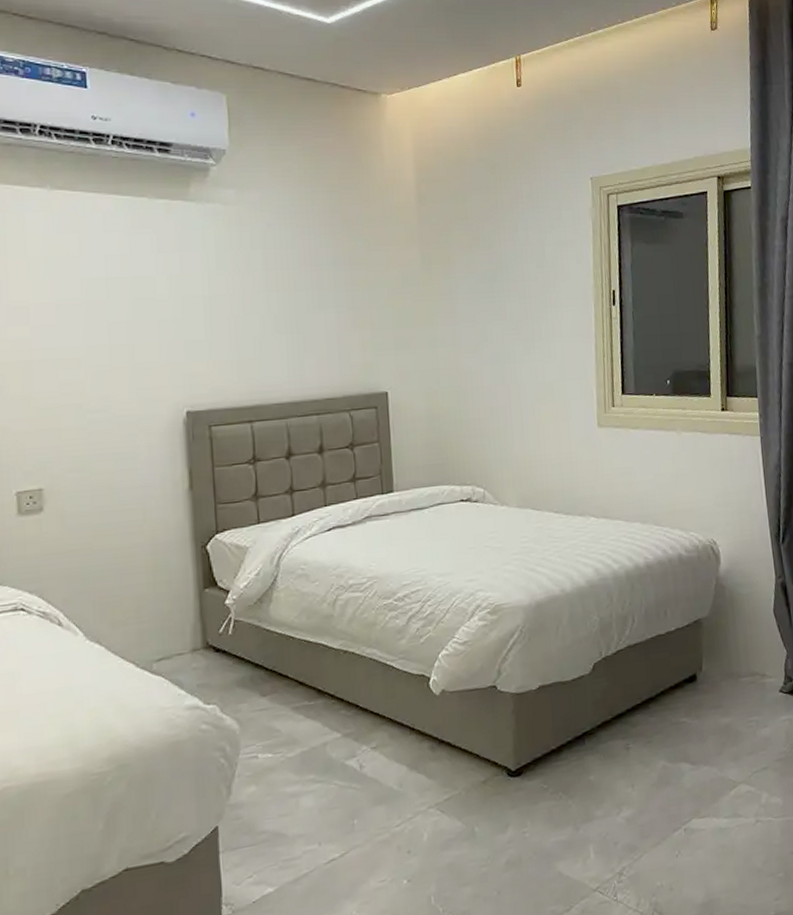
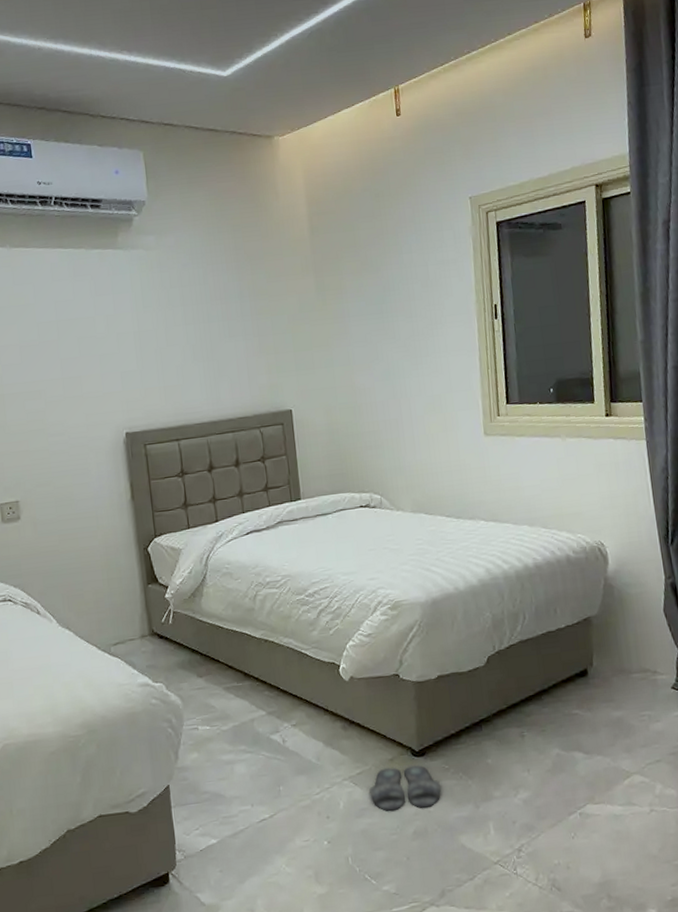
slippers: none [457,784,539,842] -> present [369,763,442,812]

